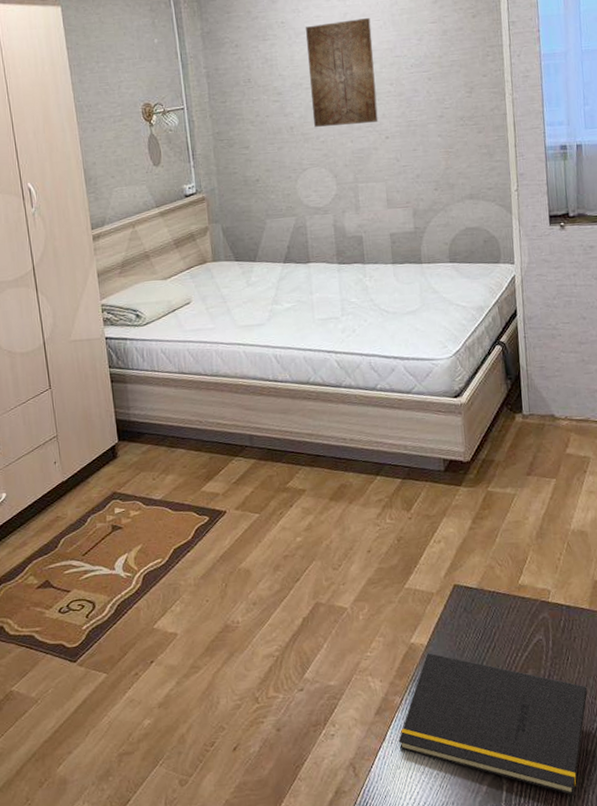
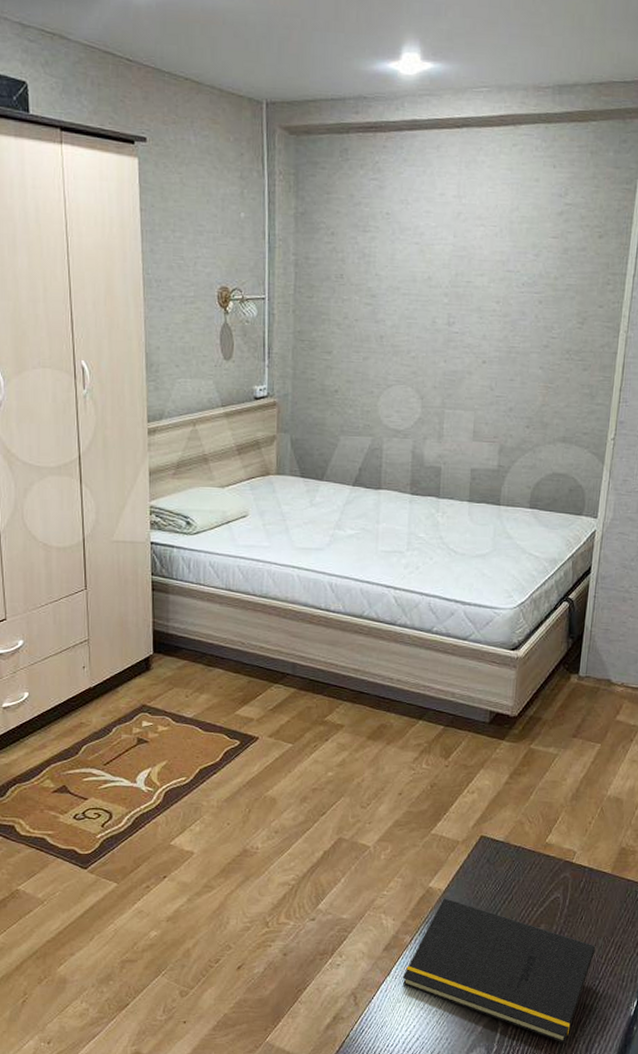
wall art: present [306,17,378,127] -> none [407,221,486,343]

